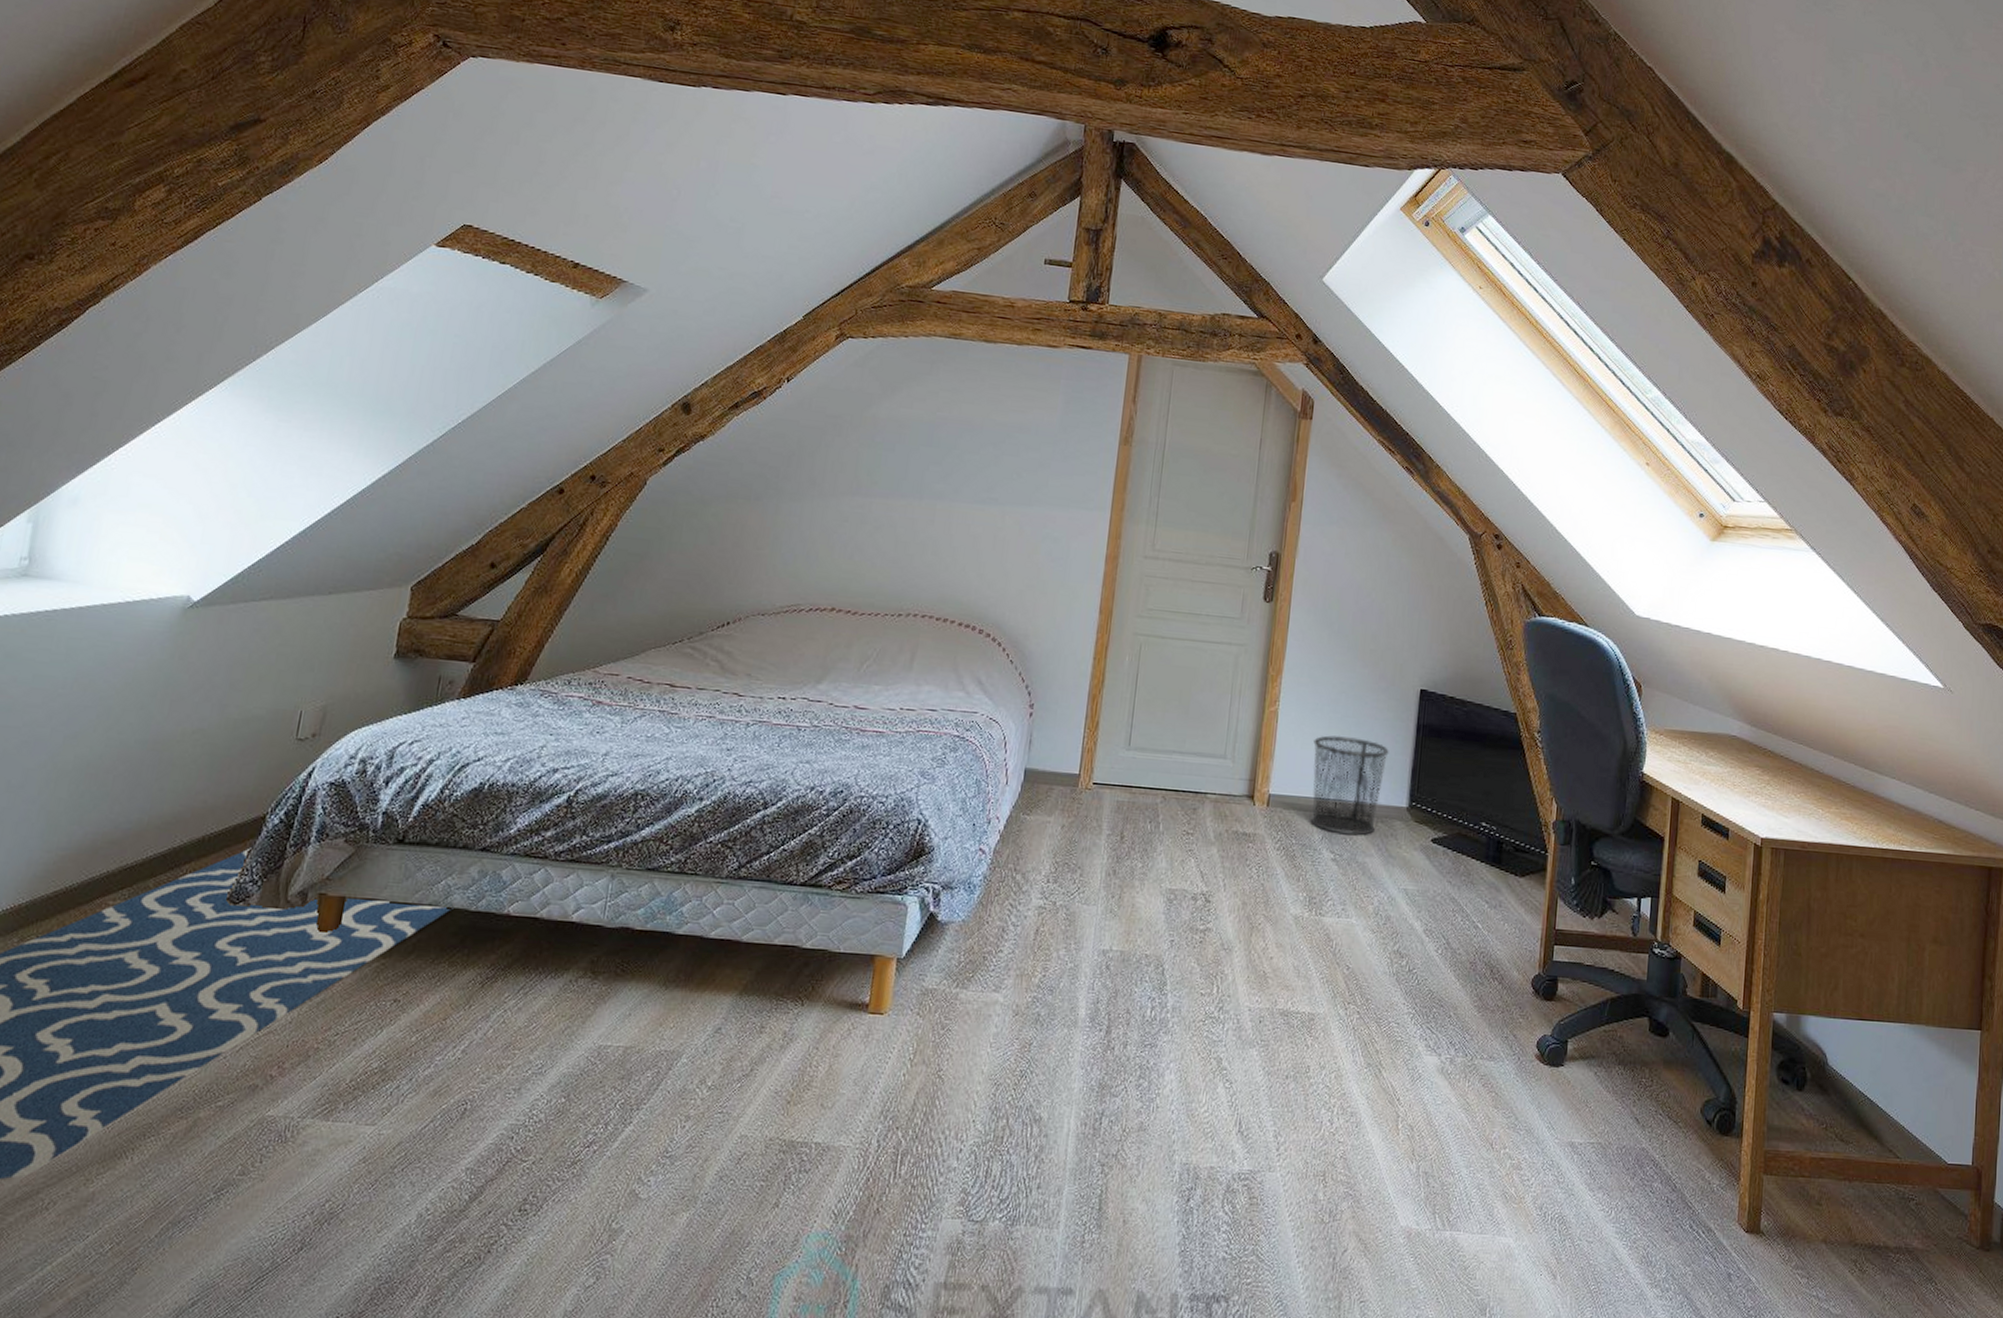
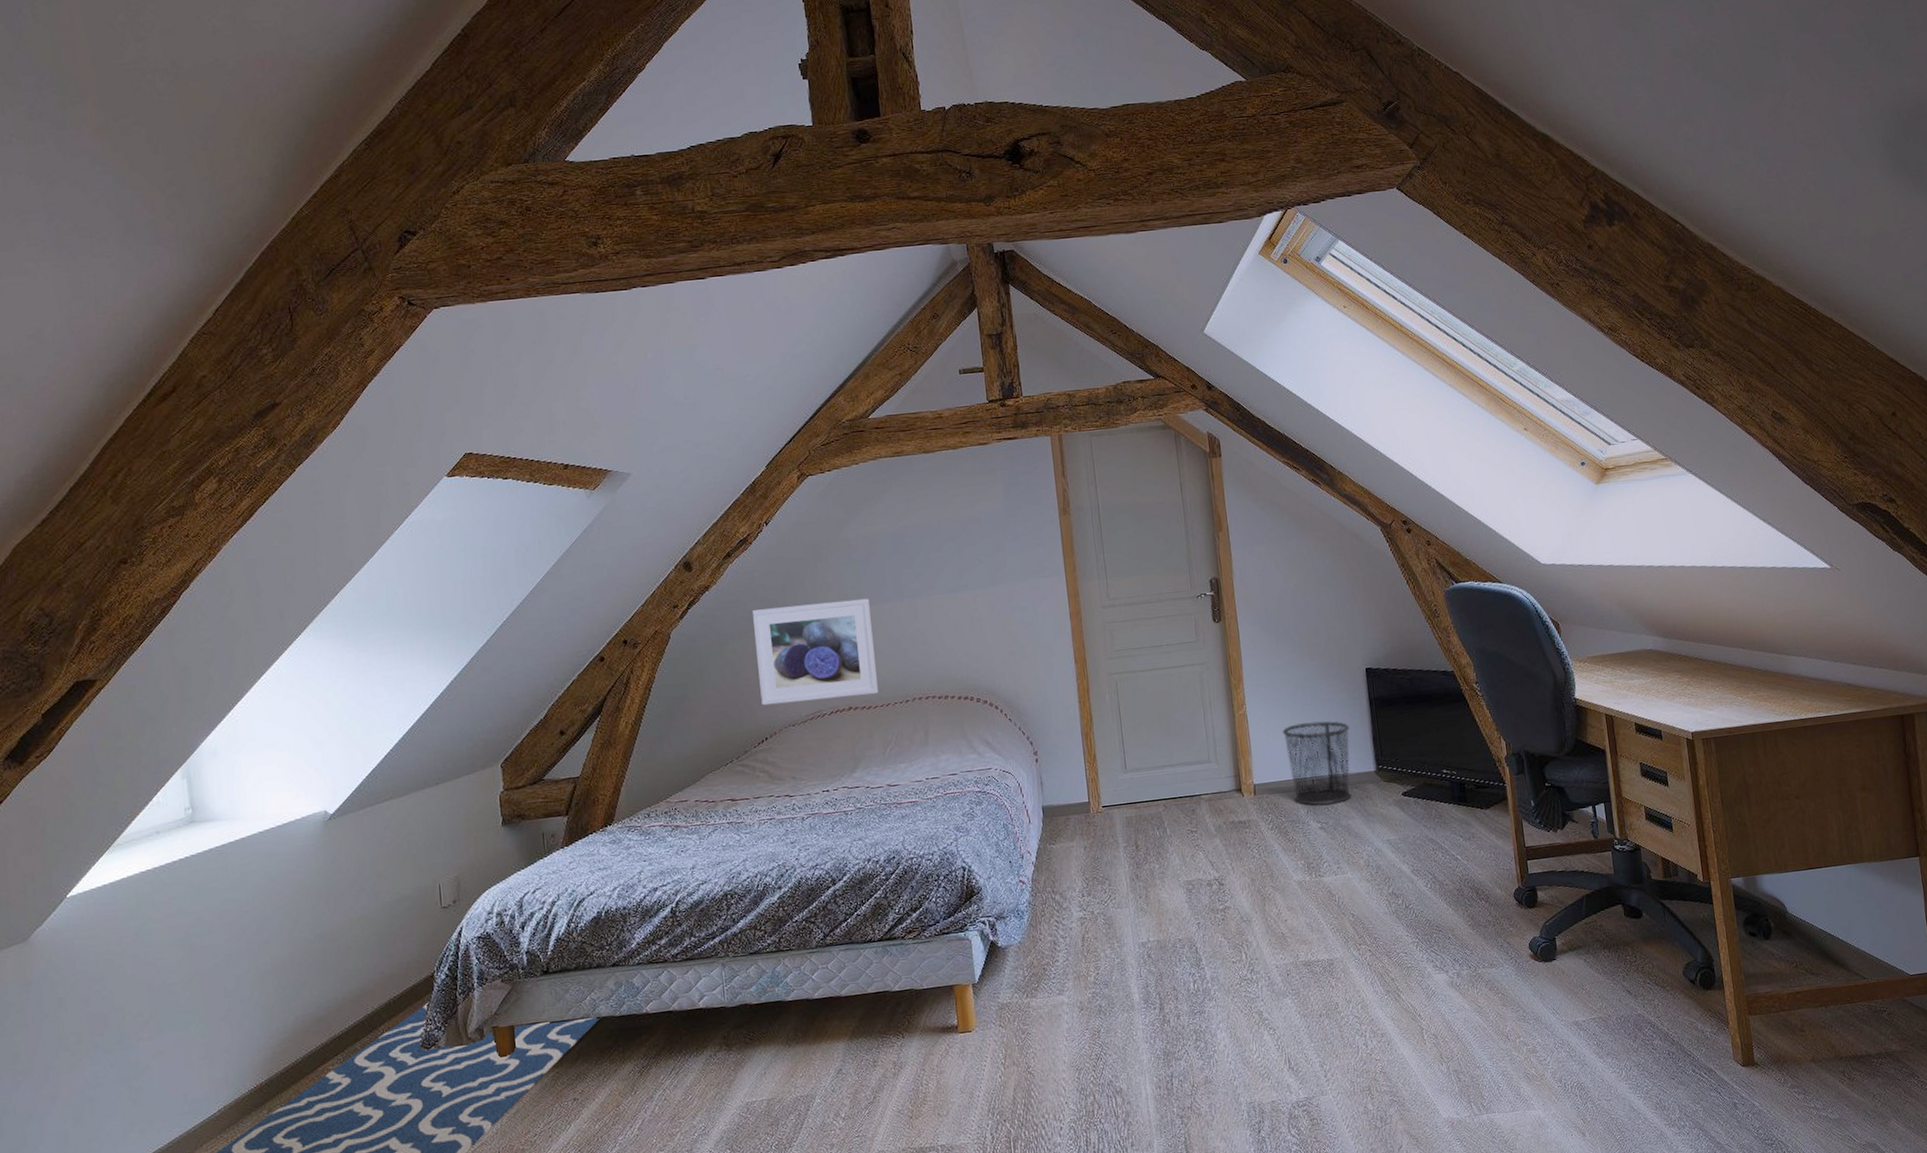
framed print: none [732,473,885,600] -> present [753,598,879,706]

